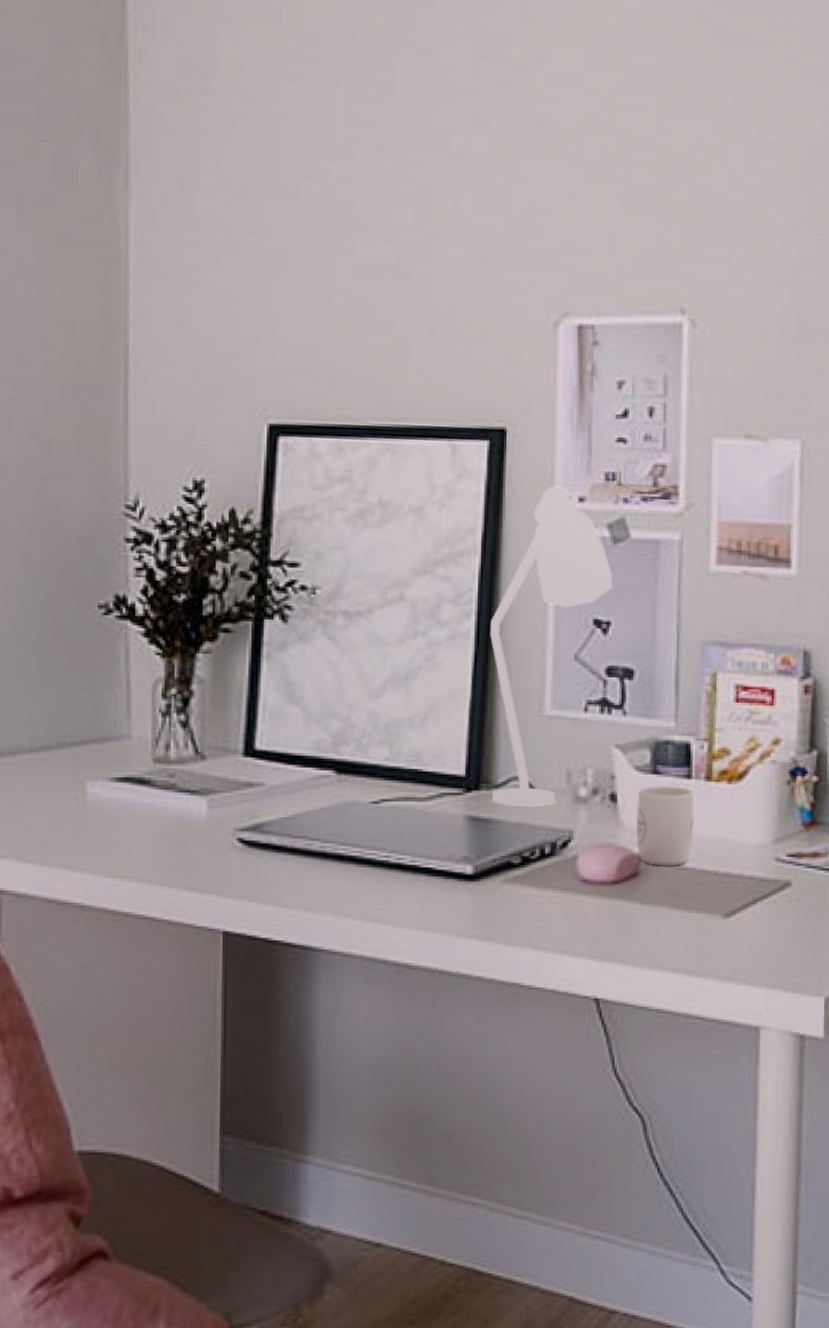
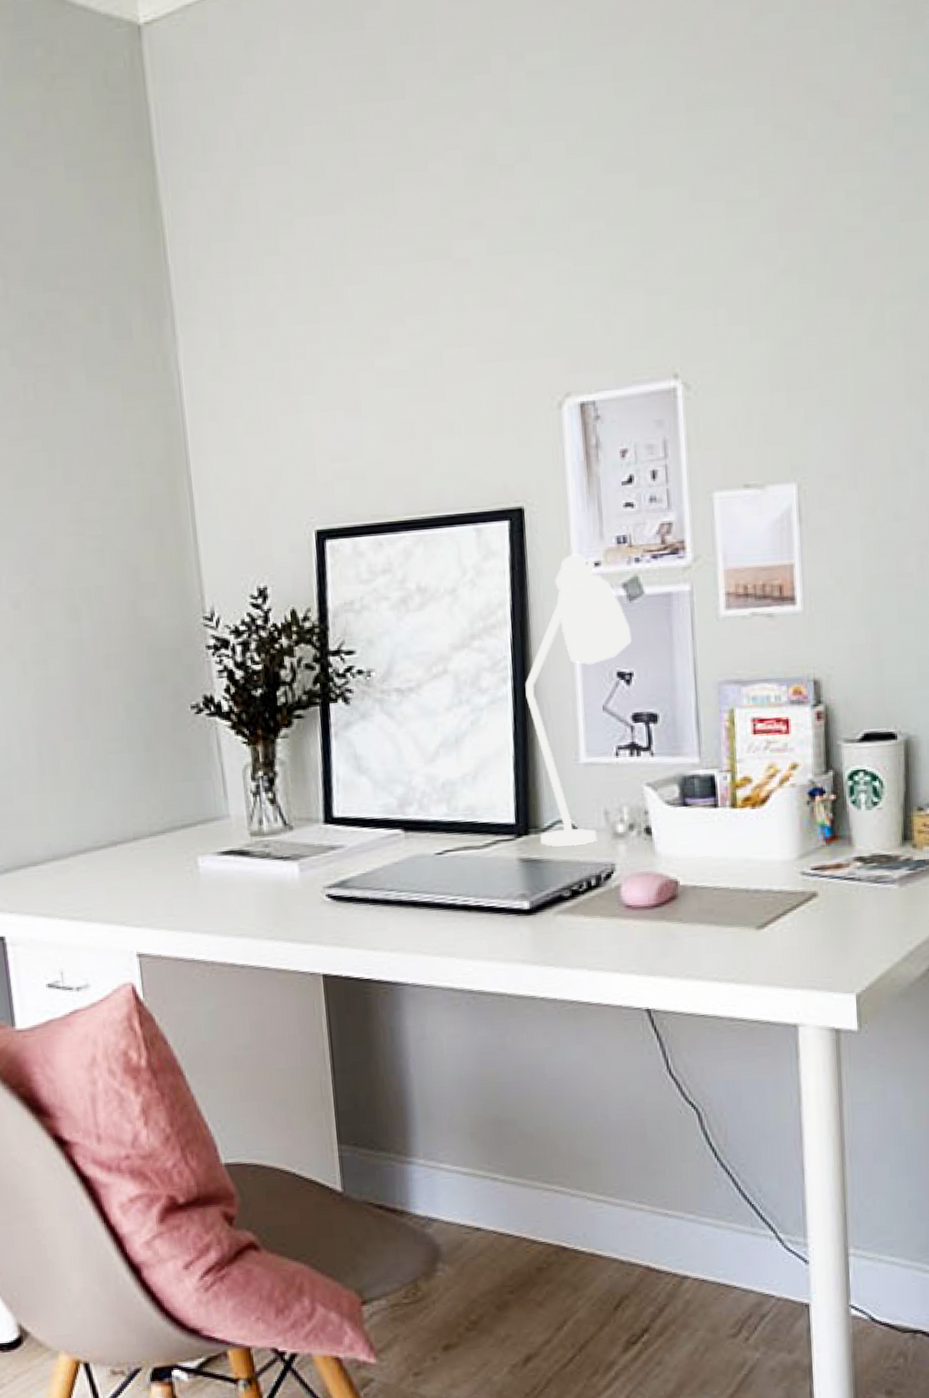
mug: present [635,785,695,866] -> none [670,815,725,888]

